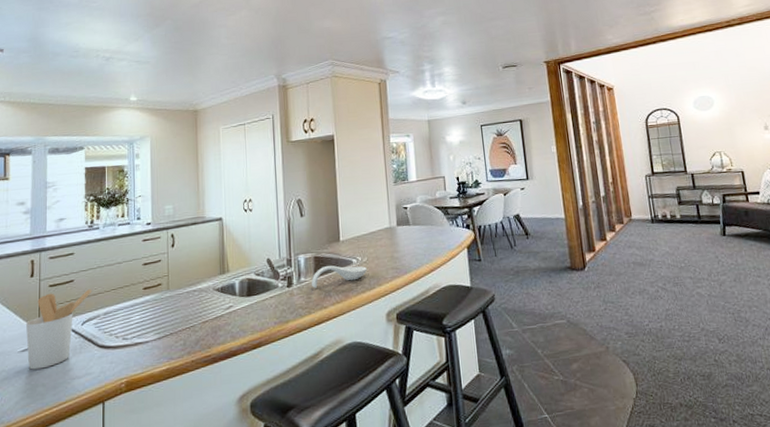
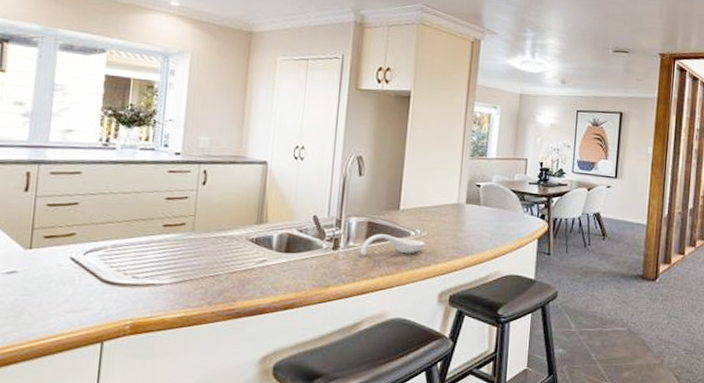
utensil holder: present [25,289,92,370] -> none [13,213,101,296]

